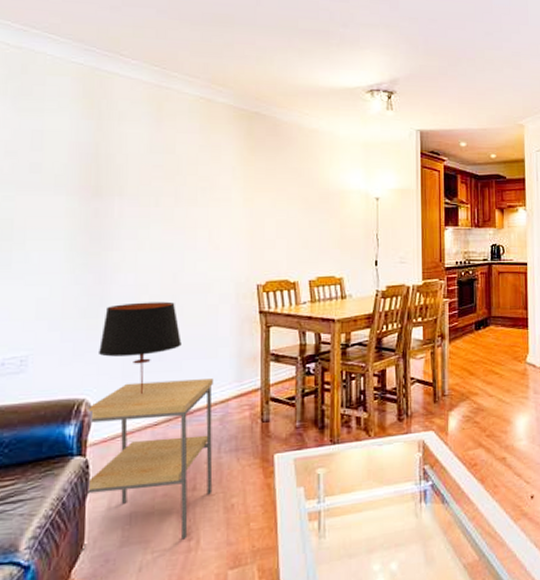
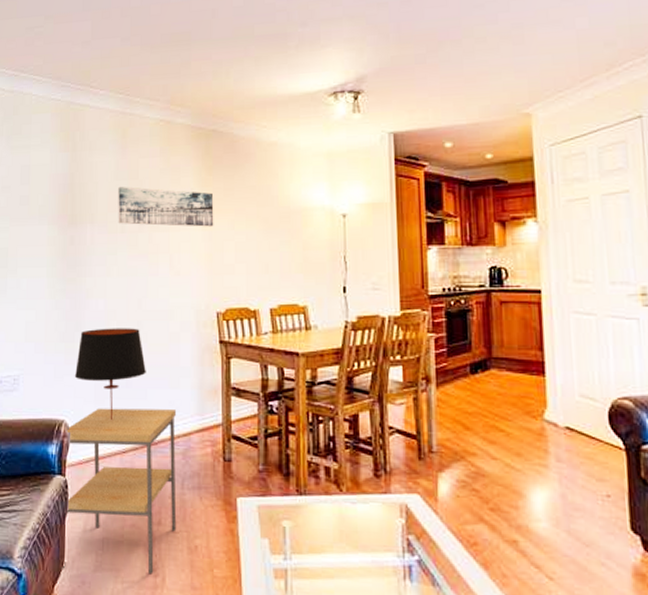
wall art: none [151,161,256,204] -> present [118,187,214,227]

